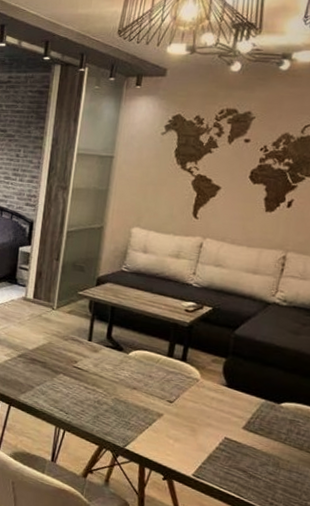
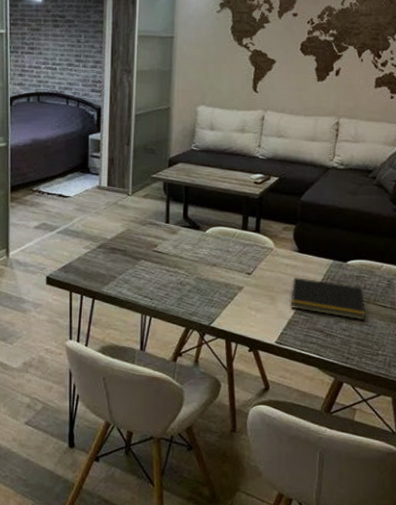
notepad: none [212,412,297,467] -> present [290,277,366,321]

